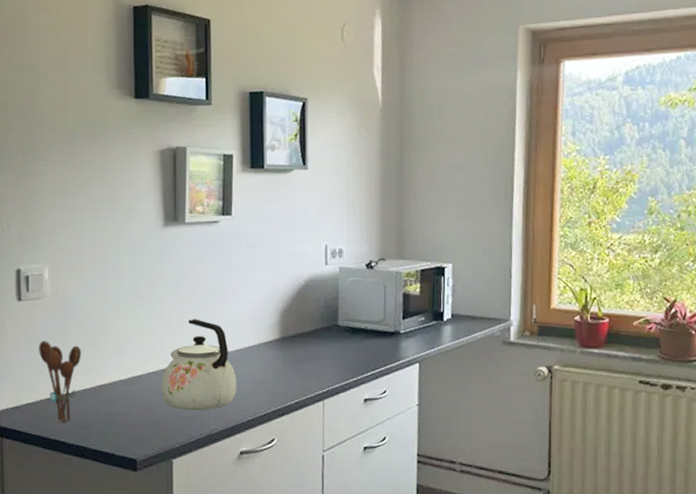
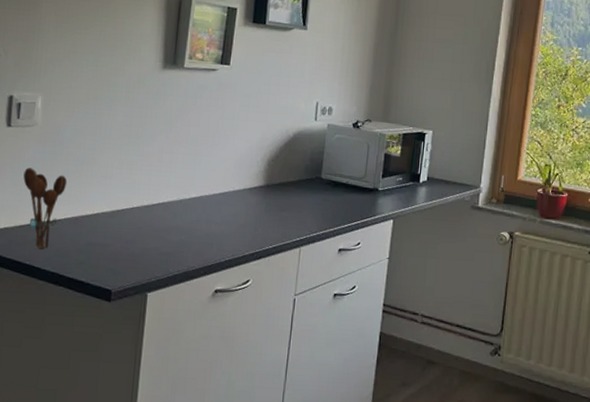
kettle: present [161,319,237,411] -> none [143,159,219,248]

